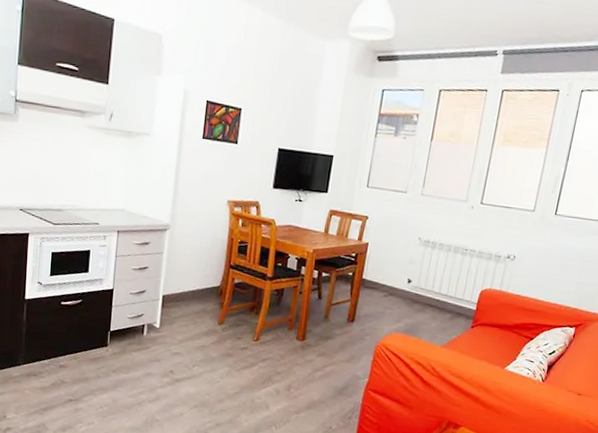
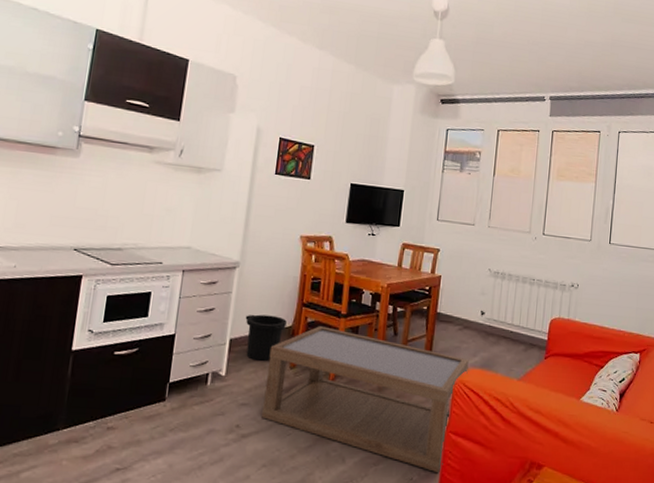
trash can: none [176,274,215,317] -> present [245,314,287,361]
coffee table: none [193,287,392,425] -> present [262,326,469,473]

